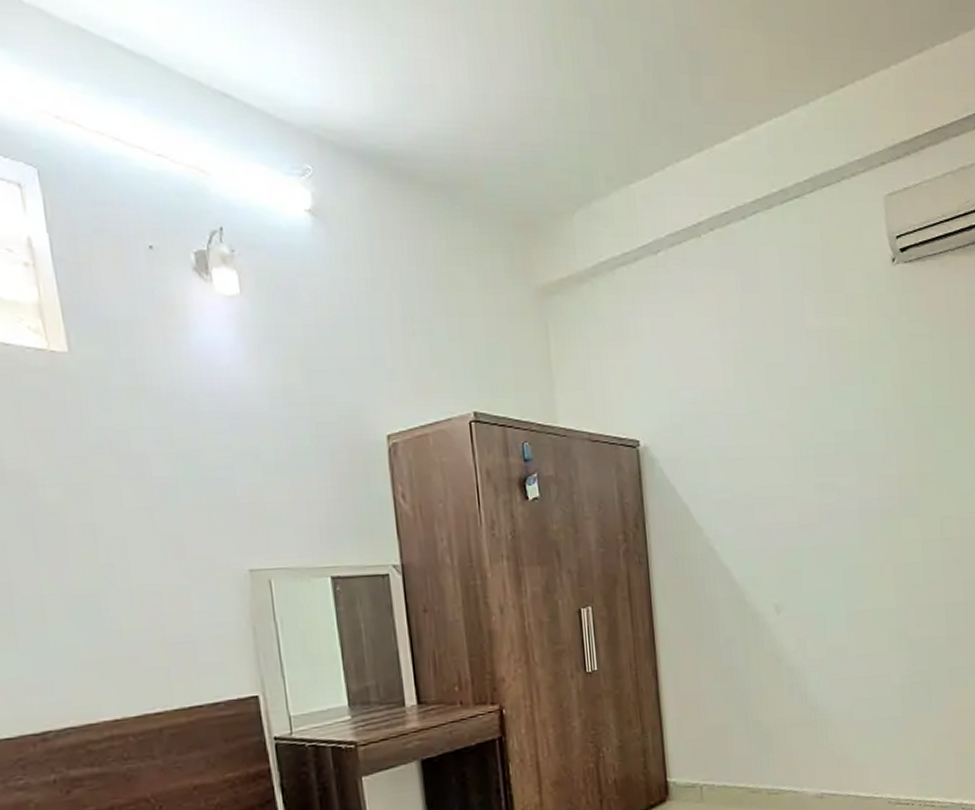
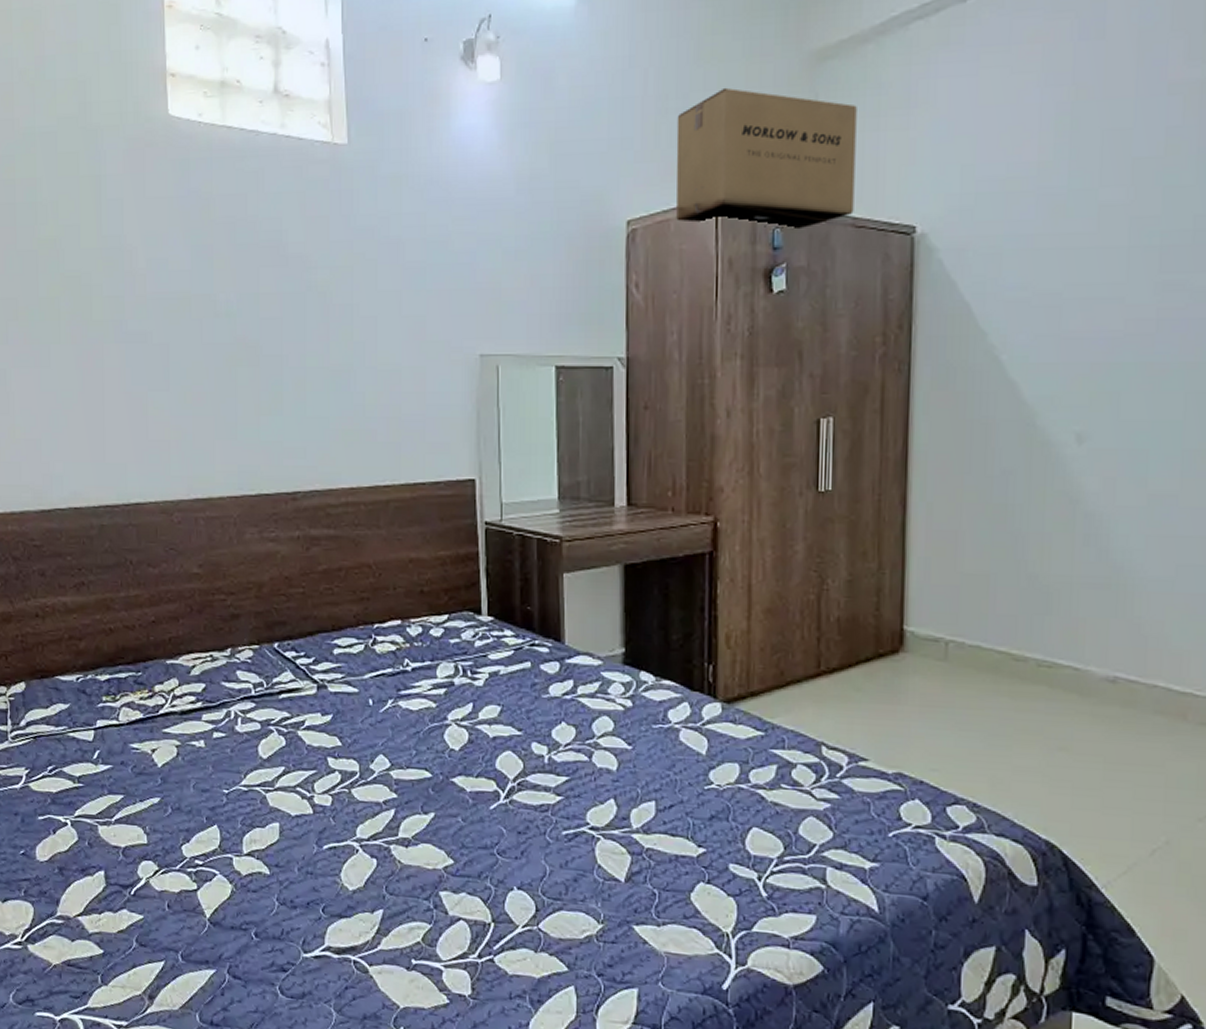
box: none [424,314,589,444] -> present [676,87,857,230]

